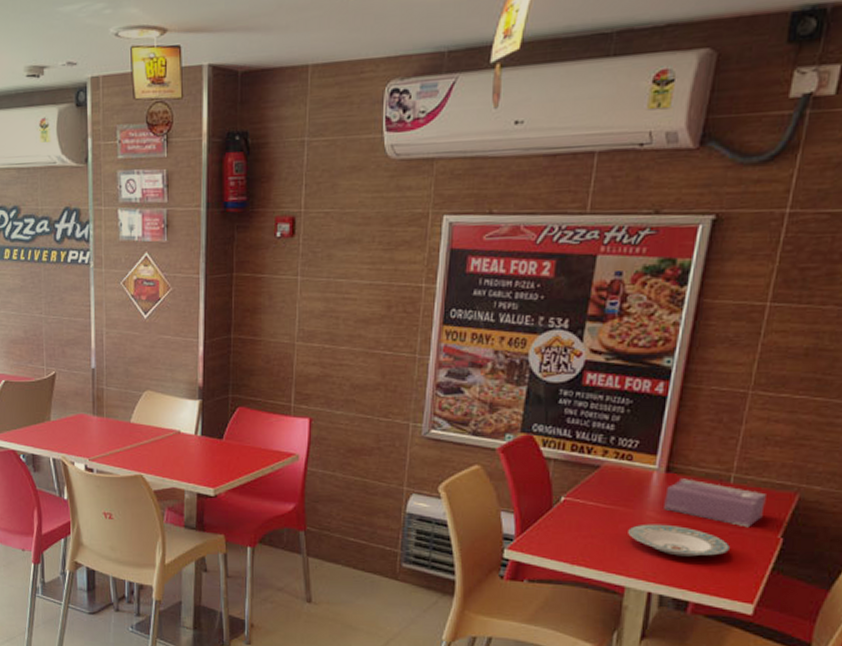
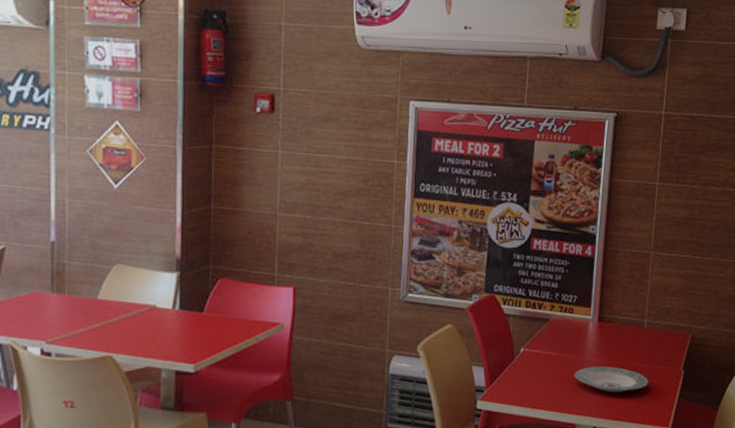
tissue box: present [664,478,766,528] -> none [599,326,670,364]

